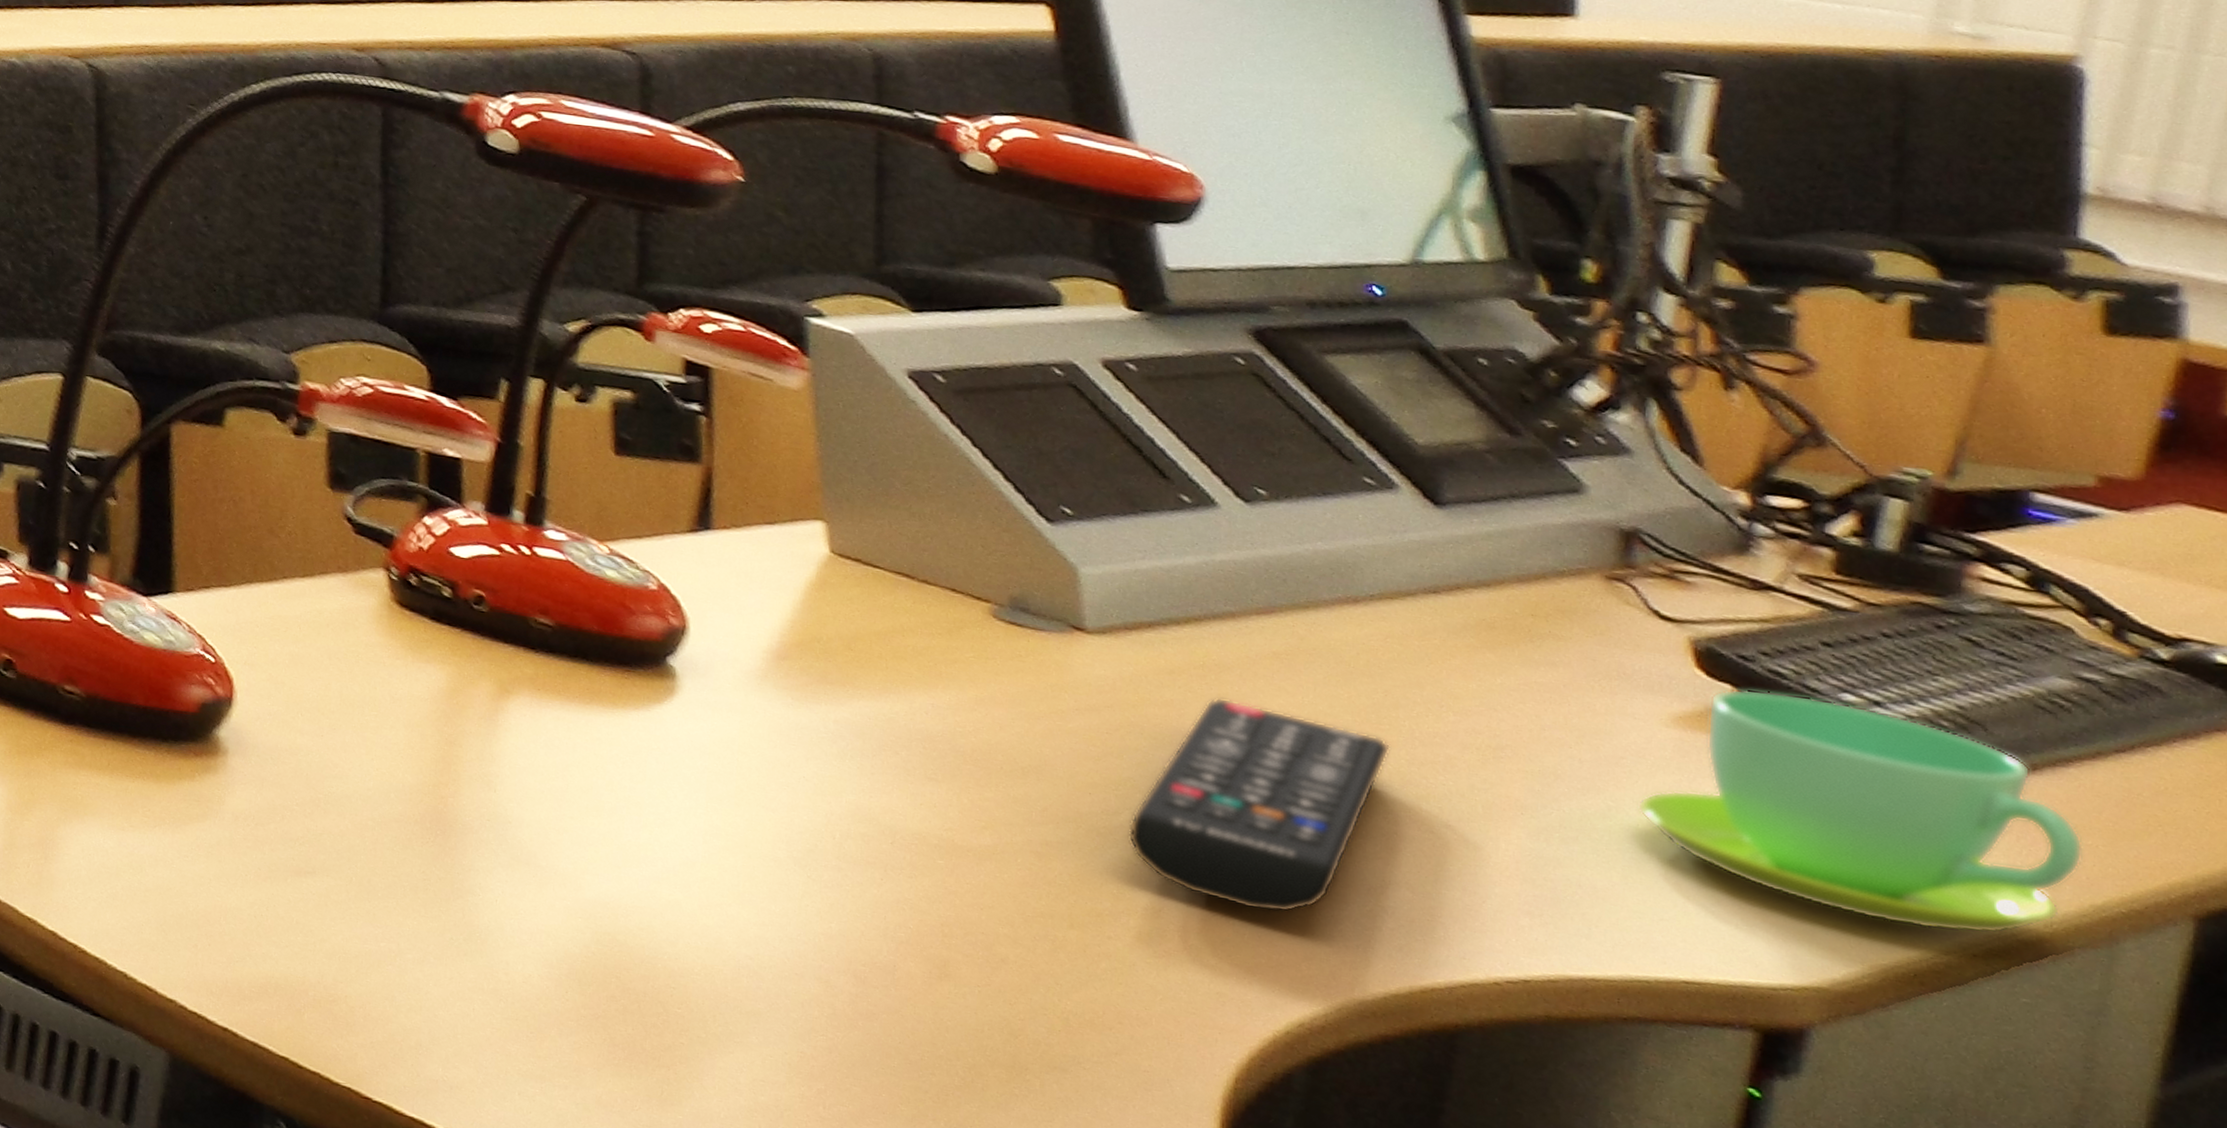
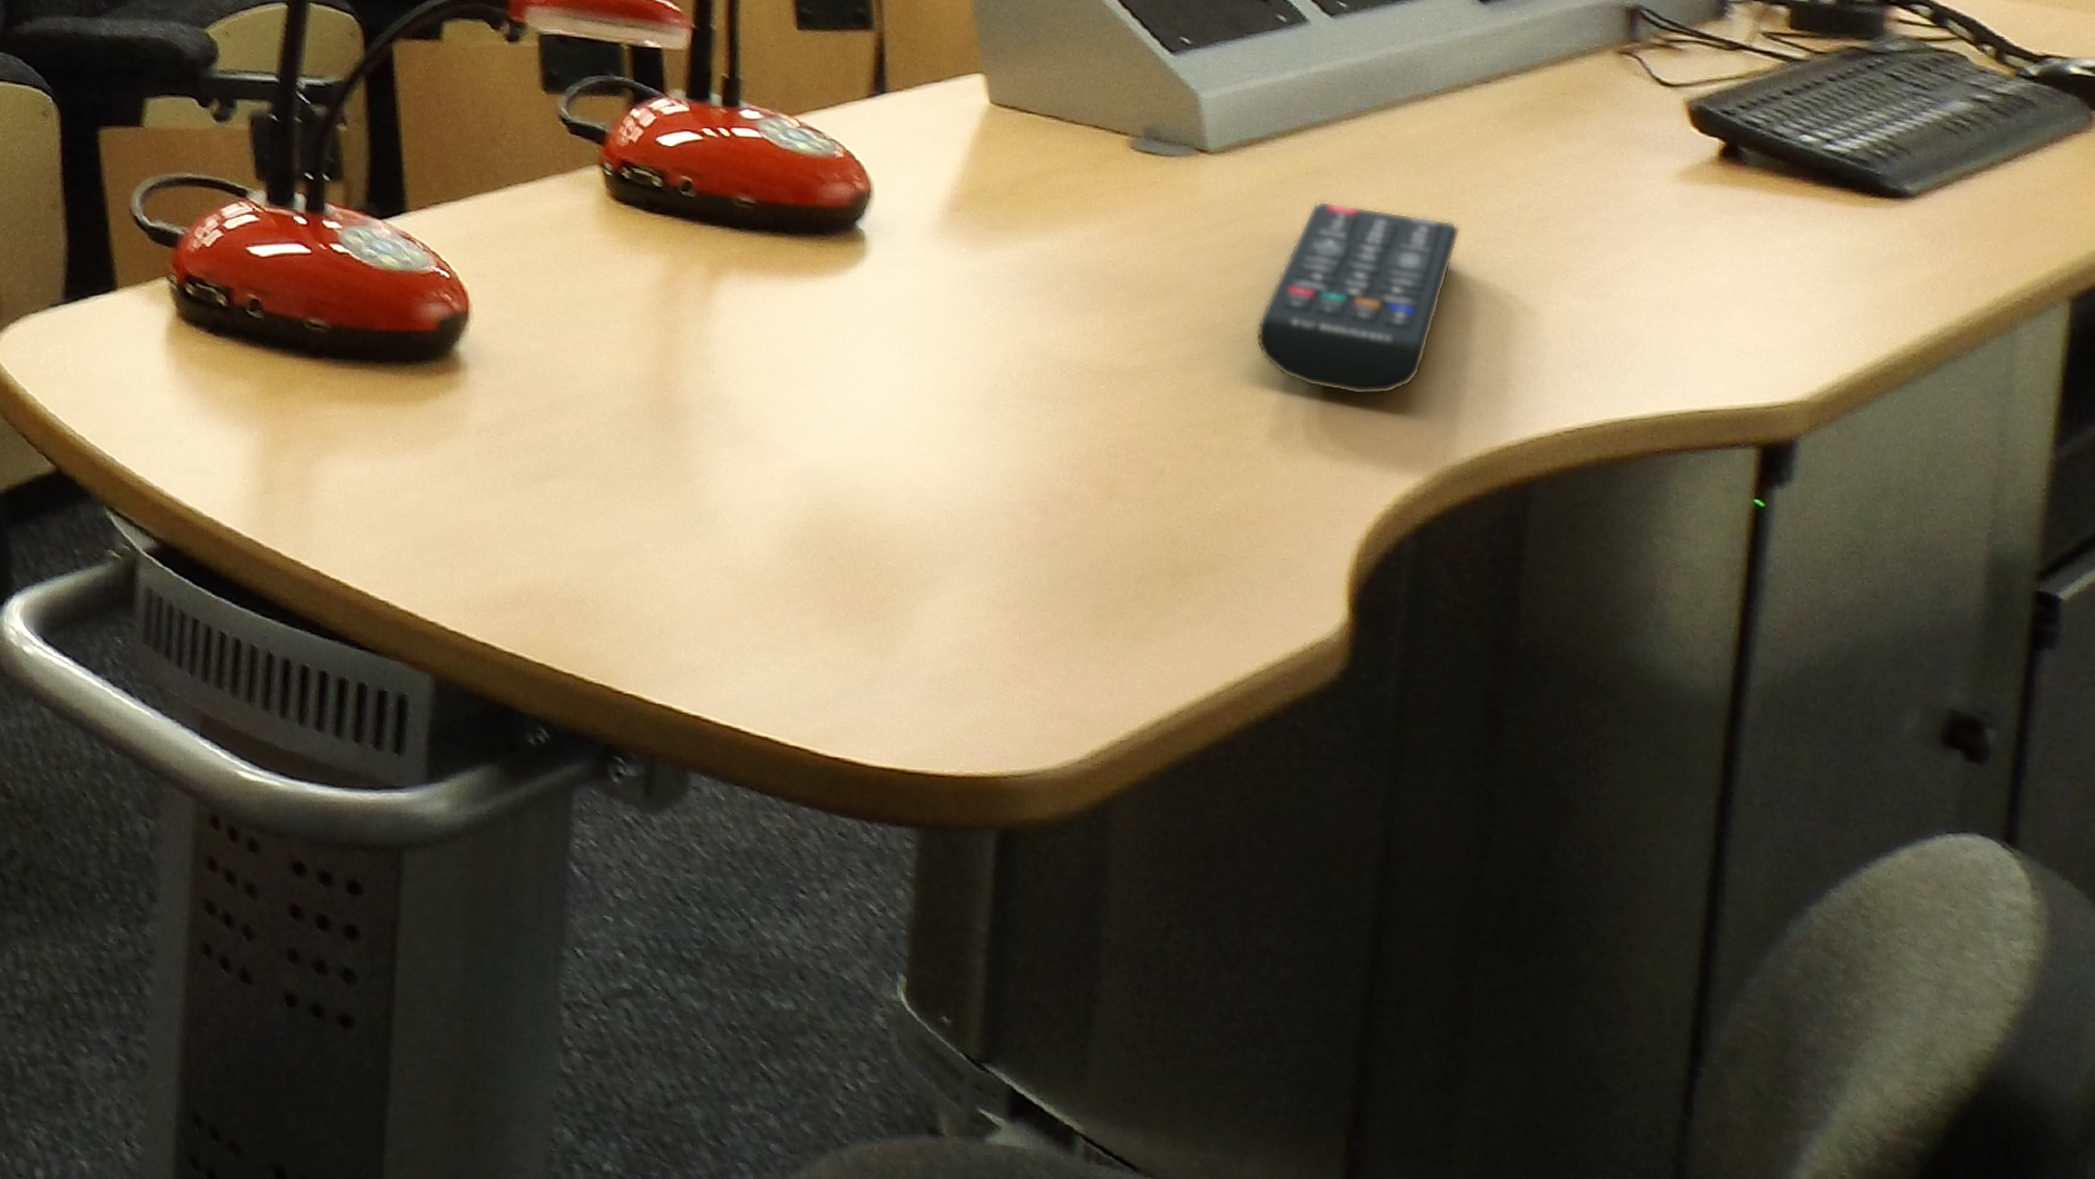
cup: present [1637,688,2083,934] -> none [1654,140,1986,337]

